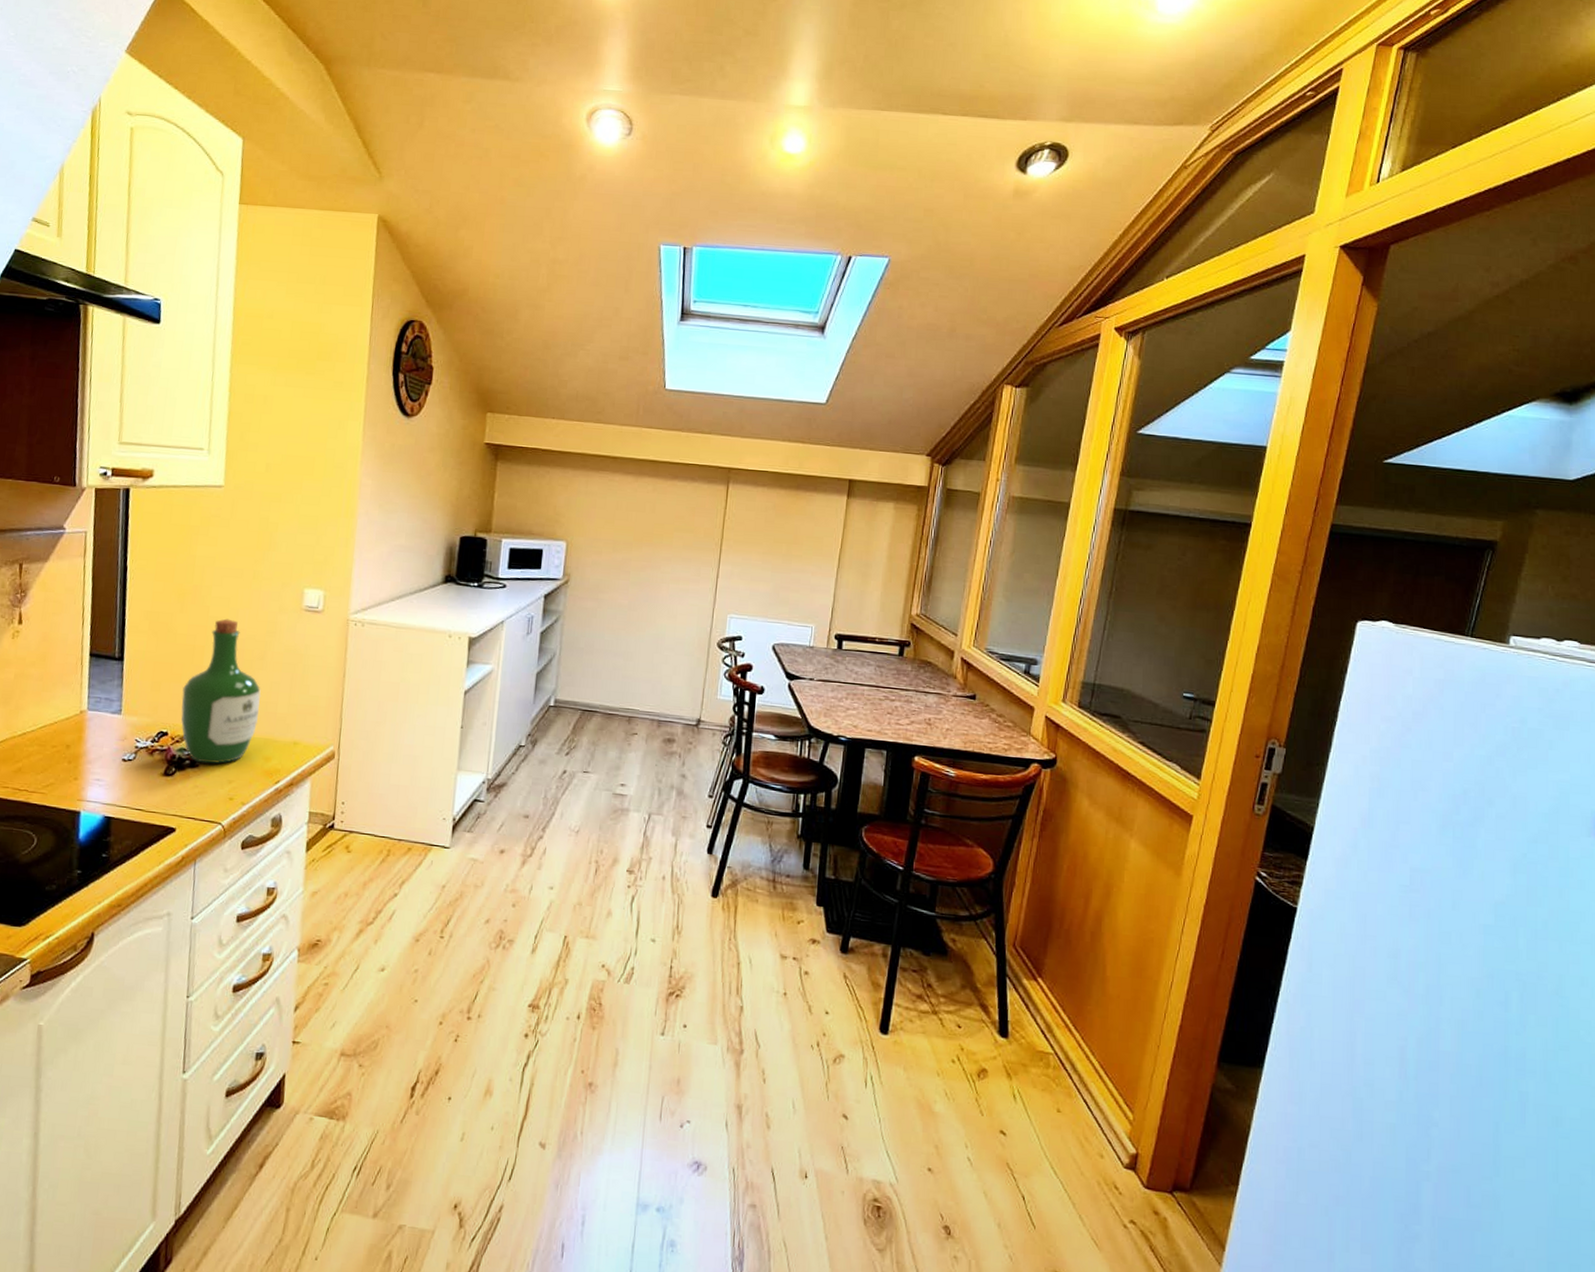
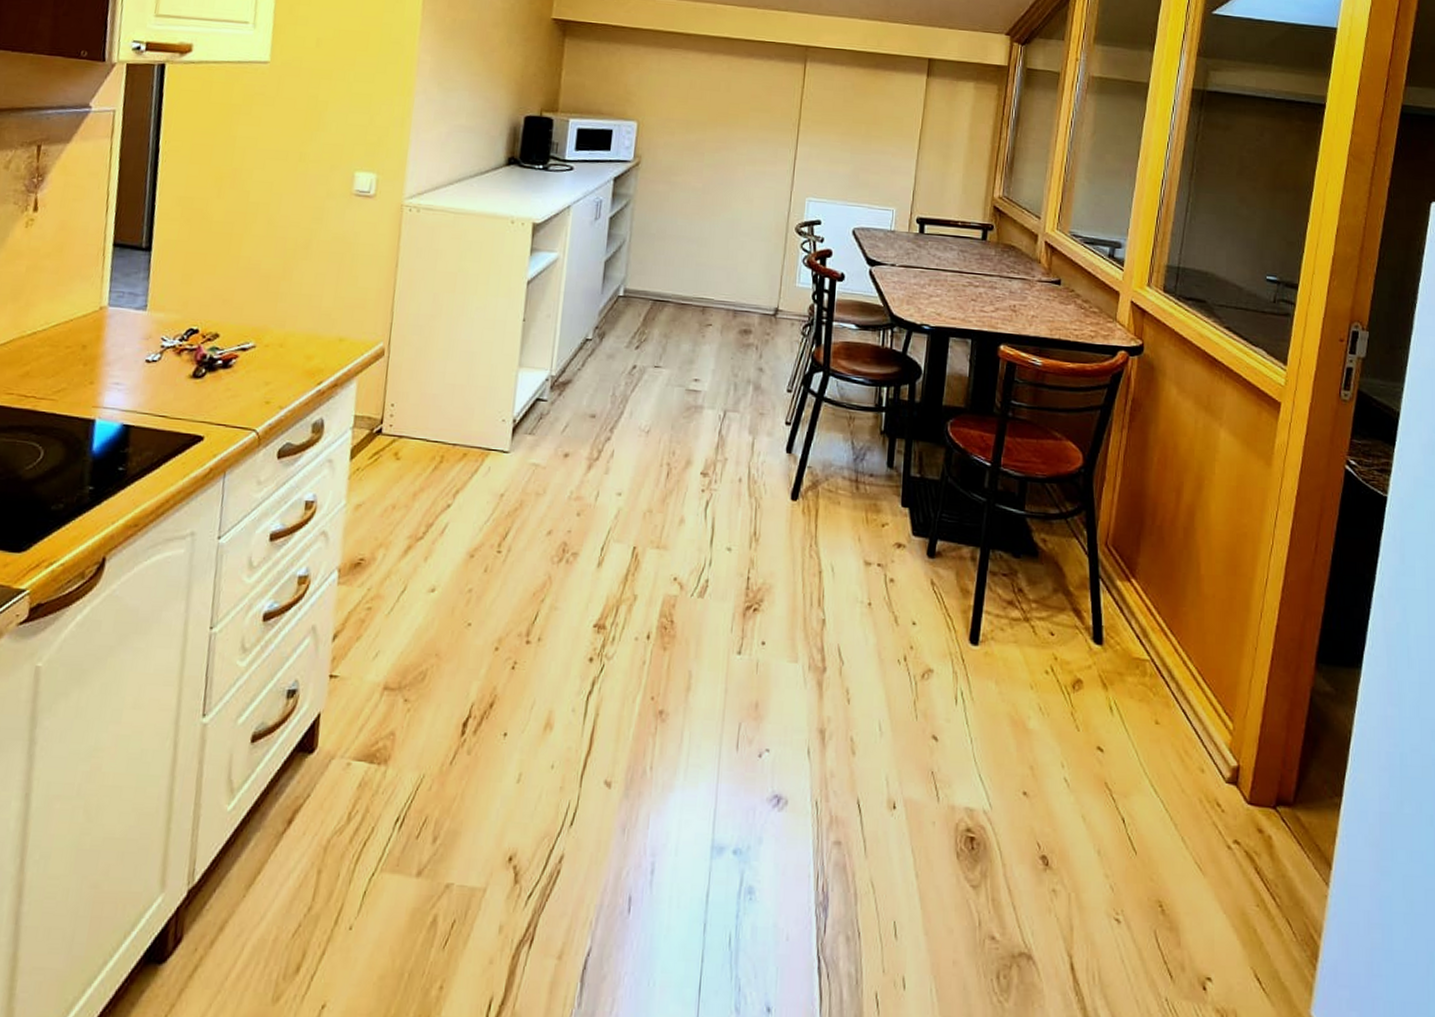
wine bottle: present [181,618,261,764] -> none [214,204,305,364]

